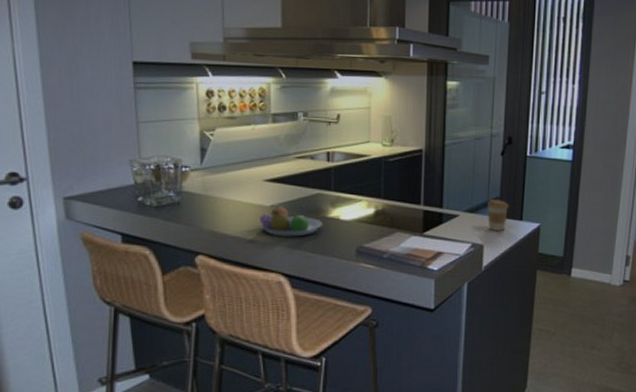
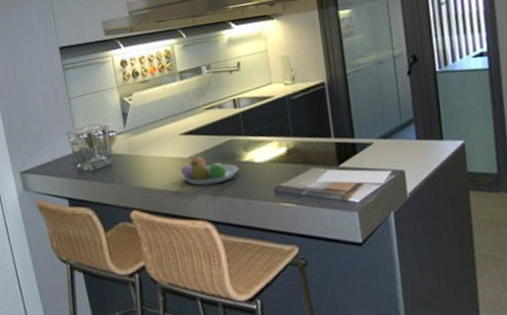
coffee cup: present [487,198,509,231] -> none [401,120,426,155]

